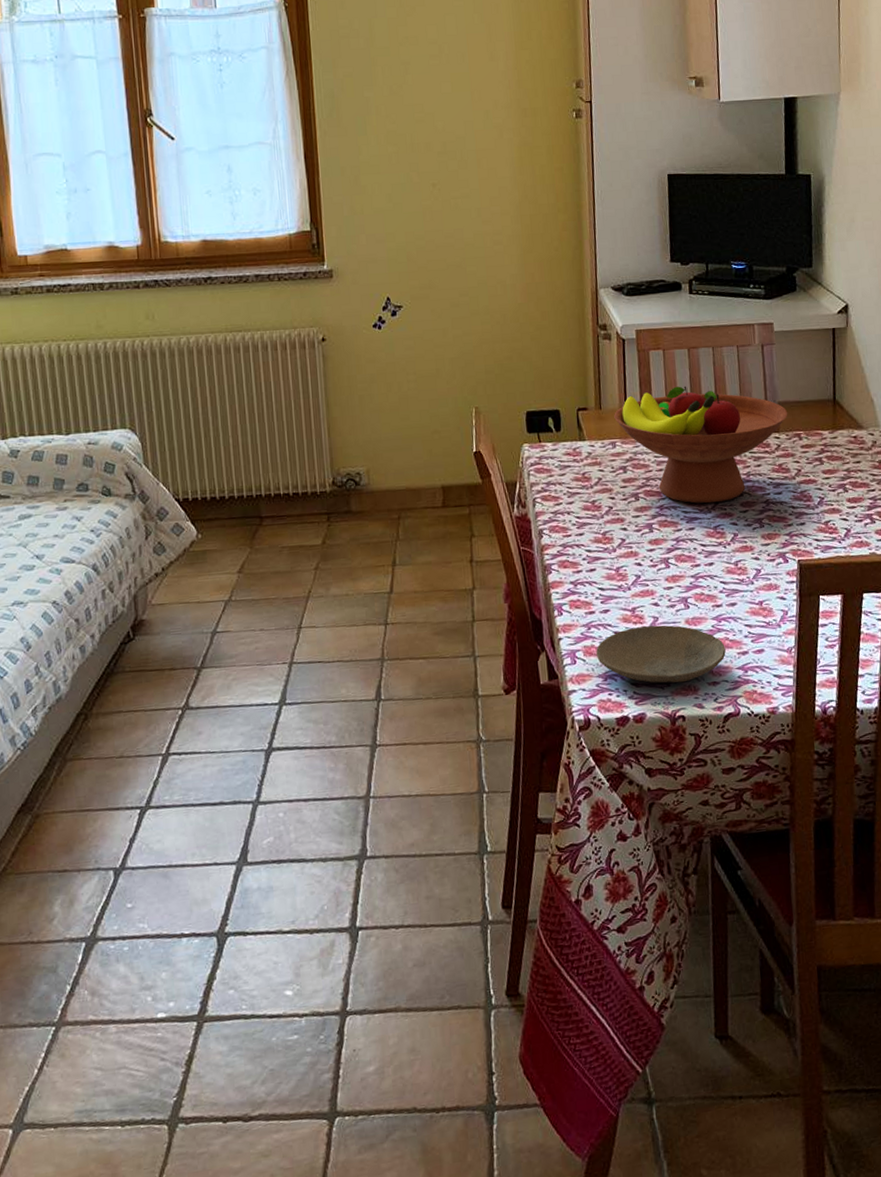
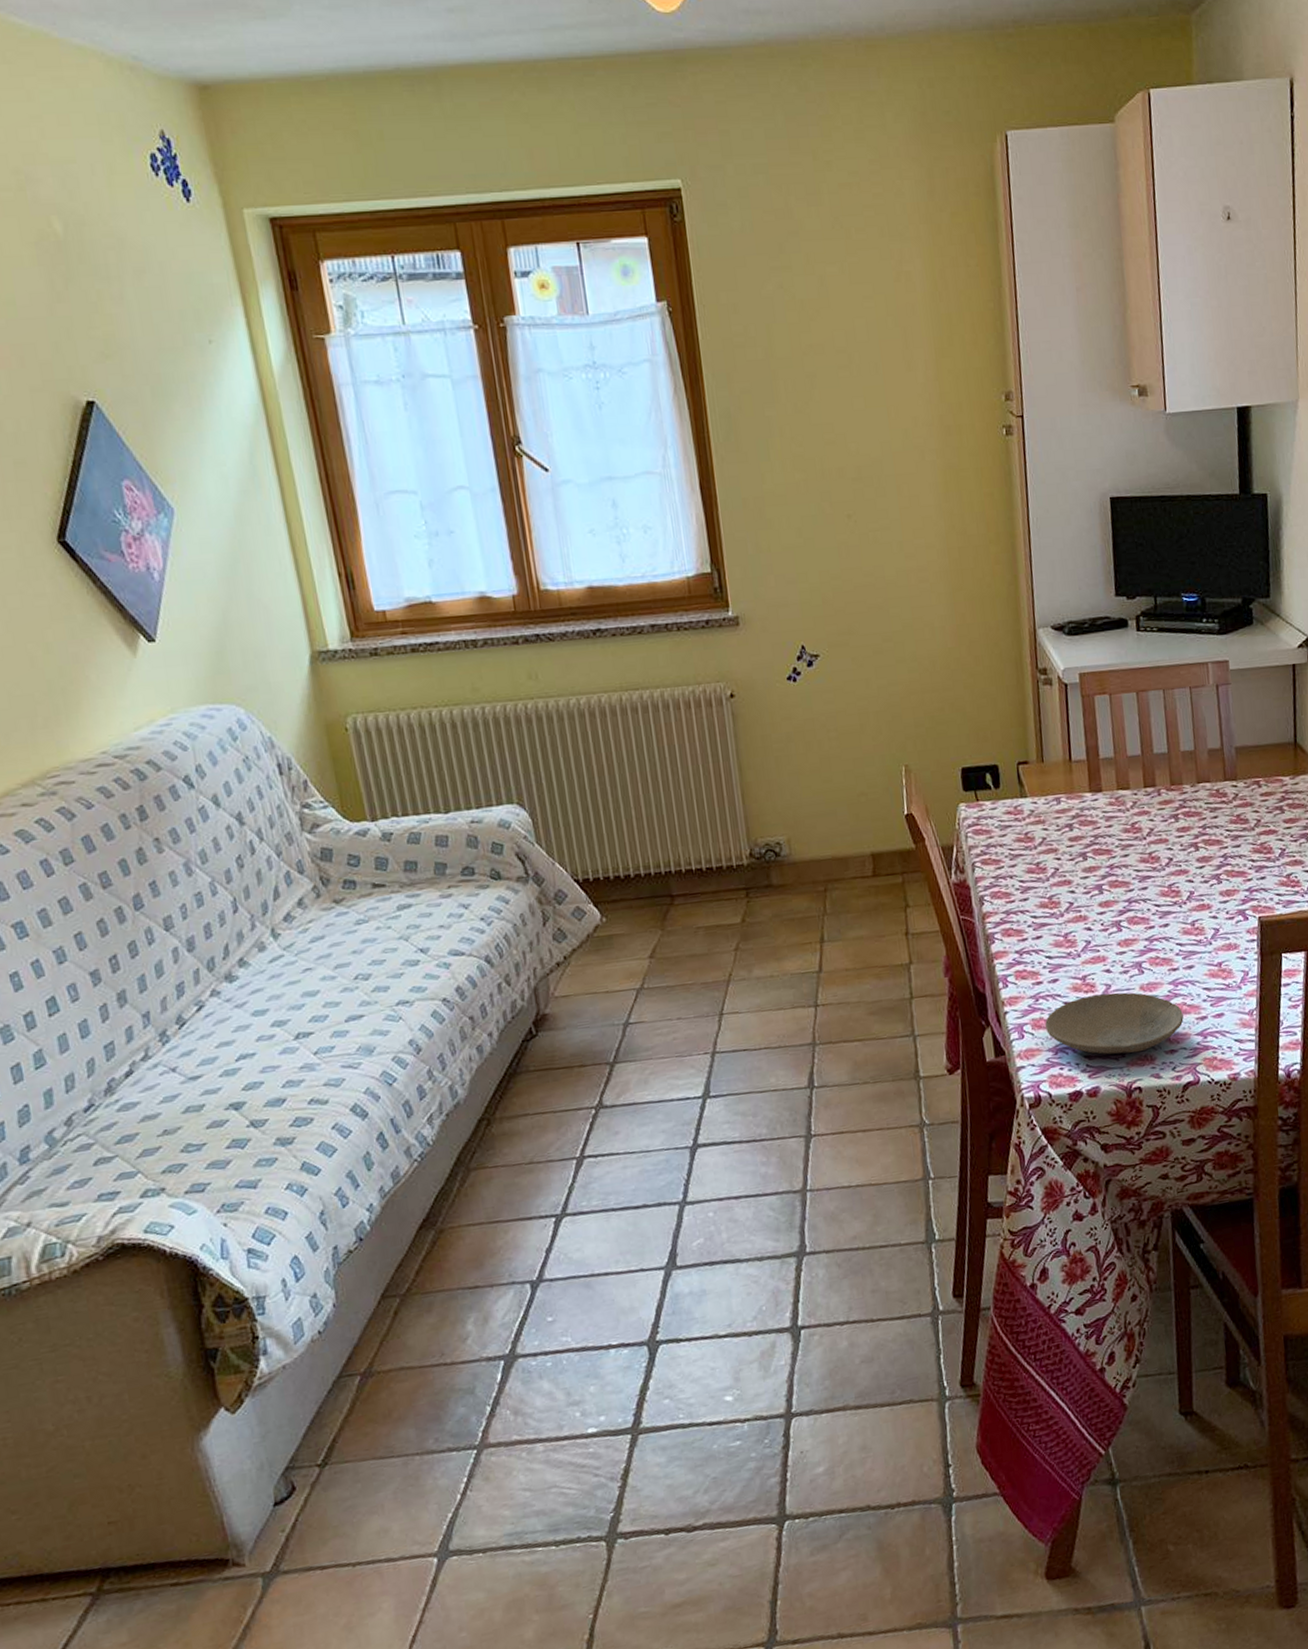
fruit bowl: present [614,386,788,504] -> none [1057,733,1246,861]

